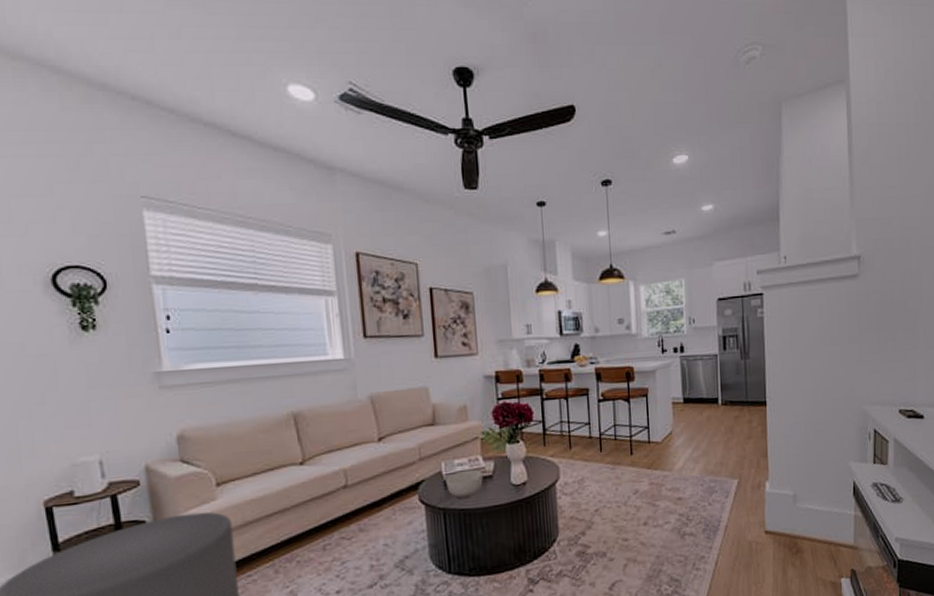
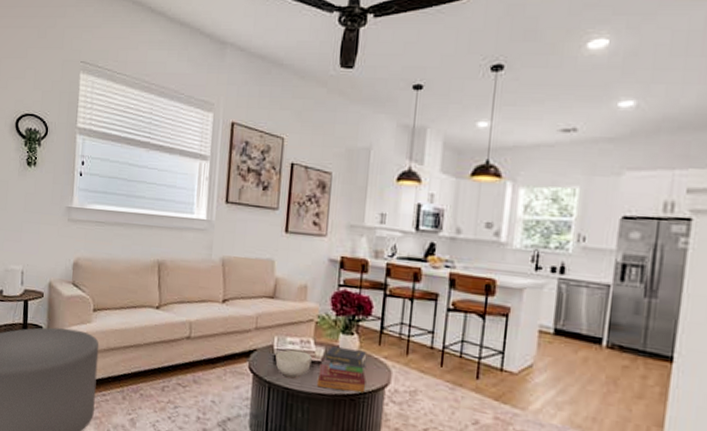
books: none [491,455,538,500] -> present [316,346,367,393]

